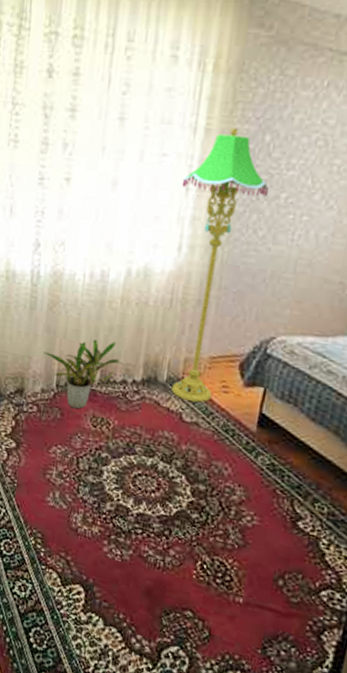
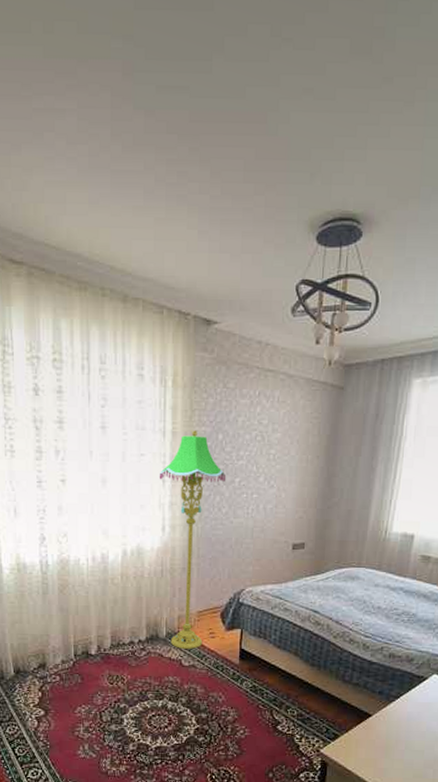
potted plant: present [43,340,123,410] -> none [59,611,129,672]

